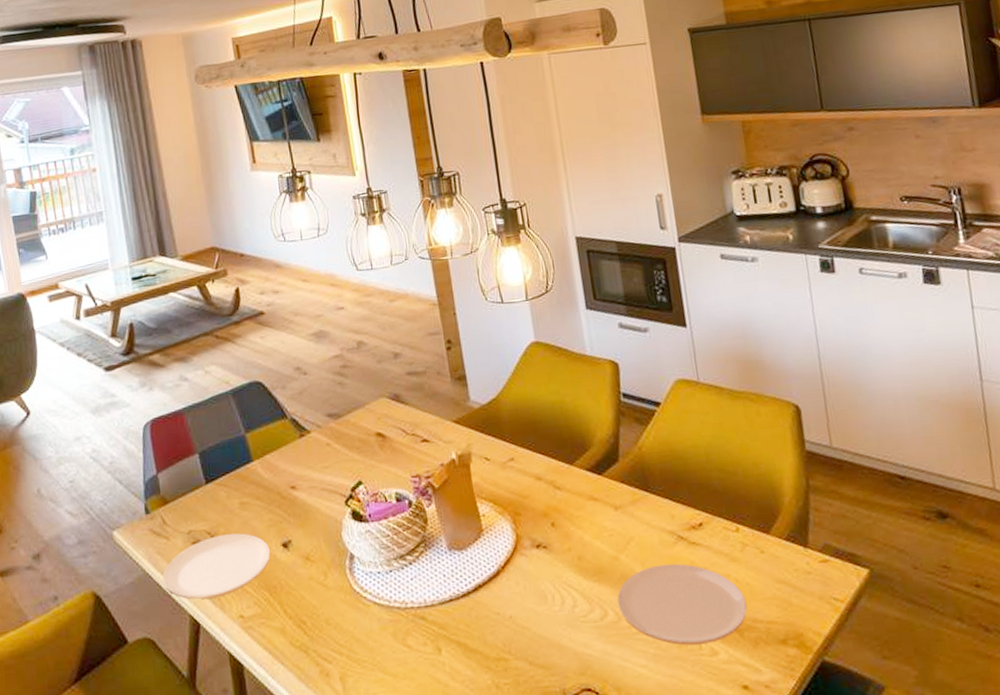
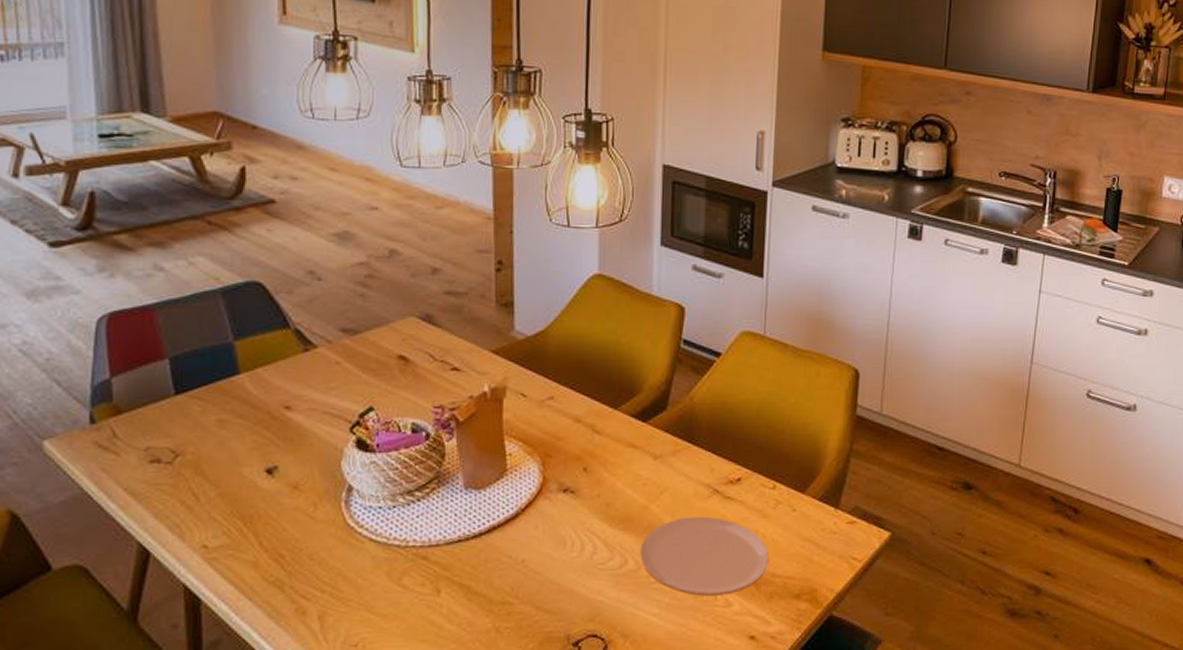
plate: present [163,533,270,600] -> none [107,454,249,526]

